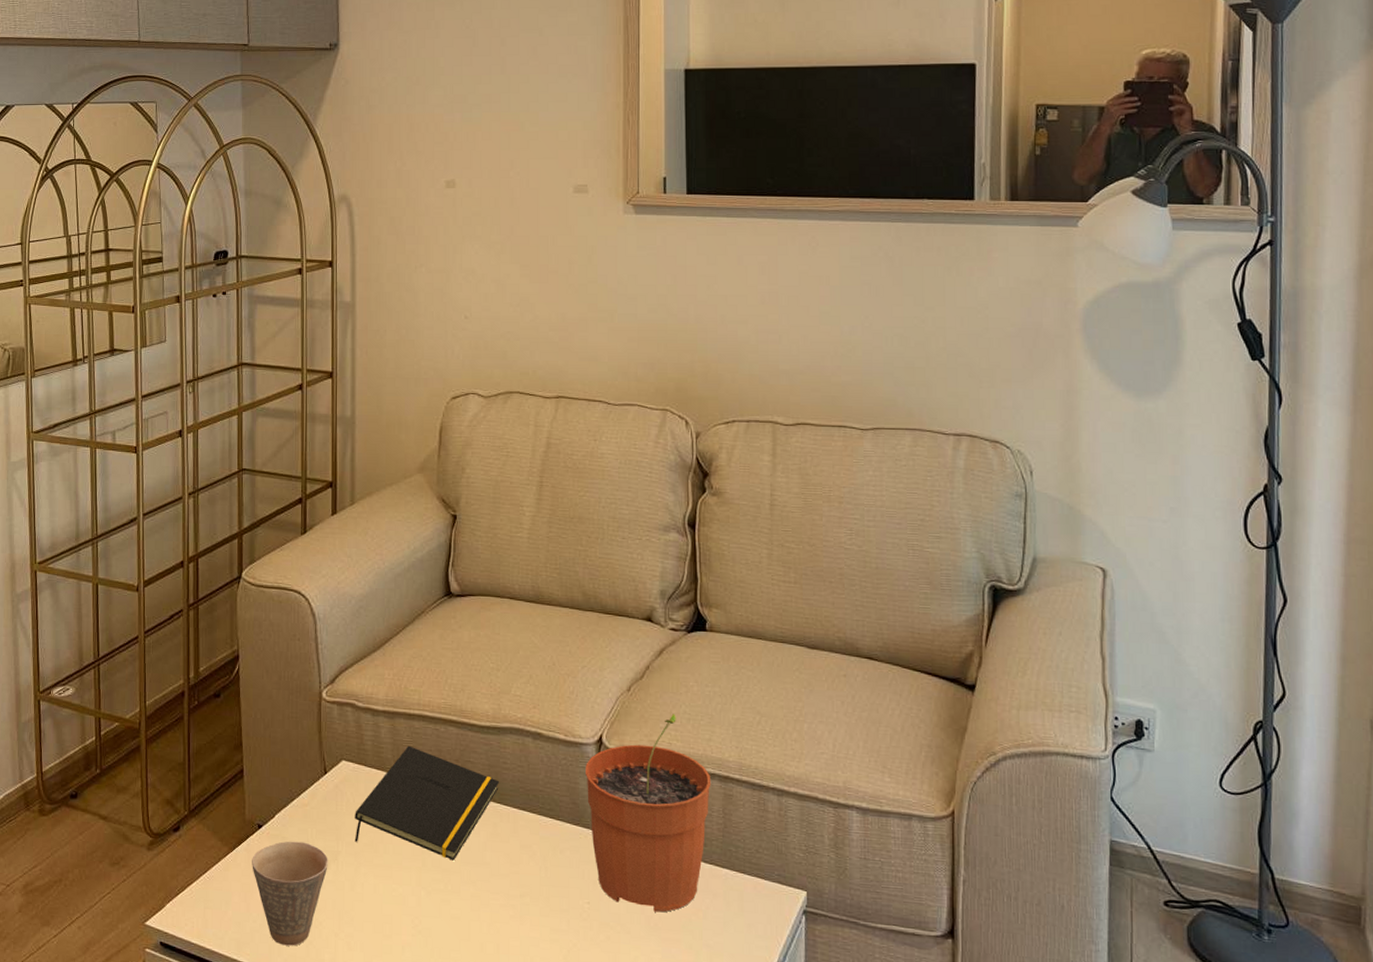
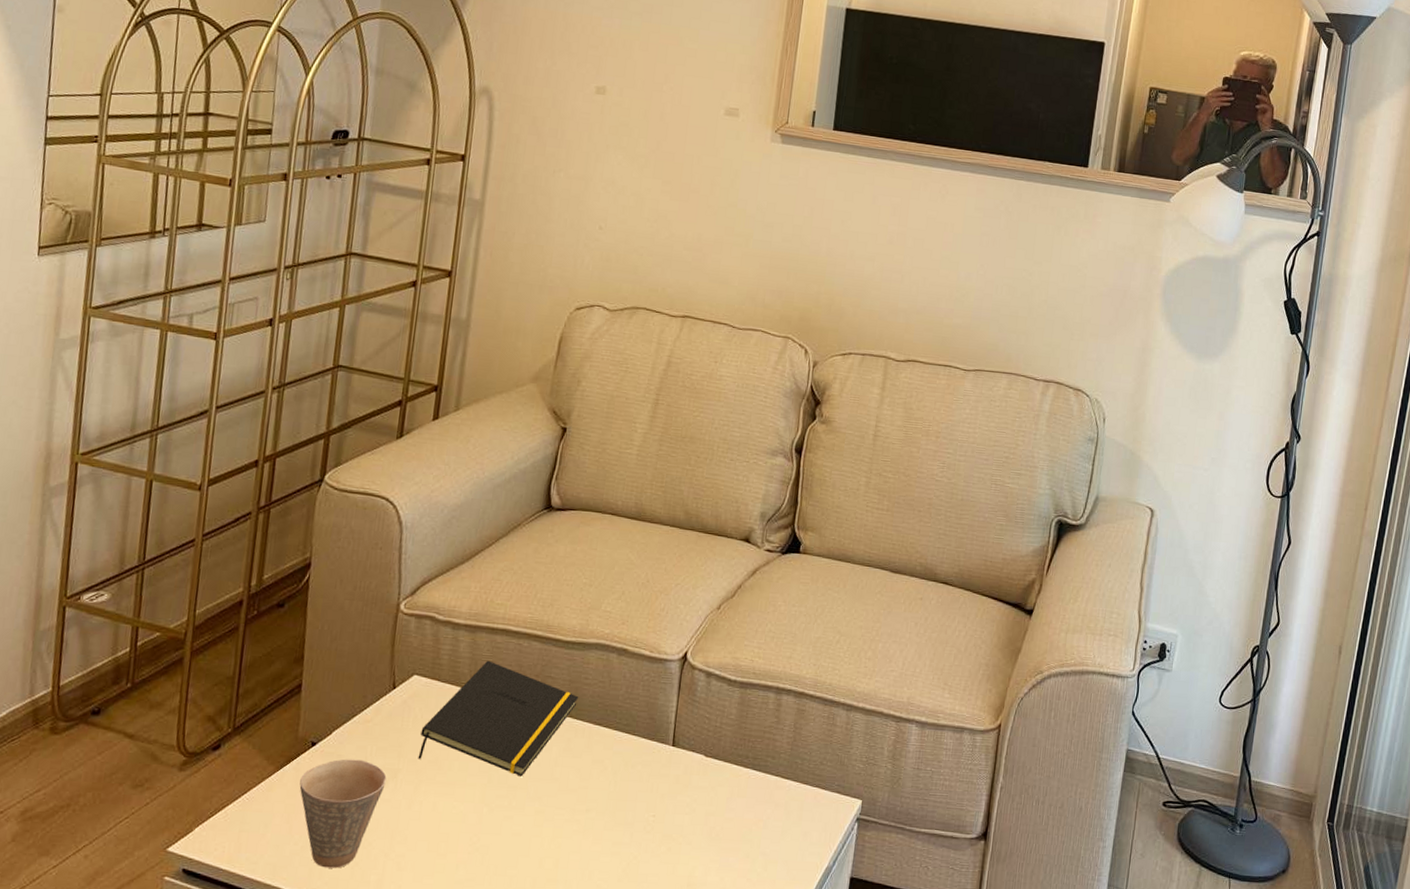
plant pot: present [586,714,712,912] -> none [665,632,787,823]

